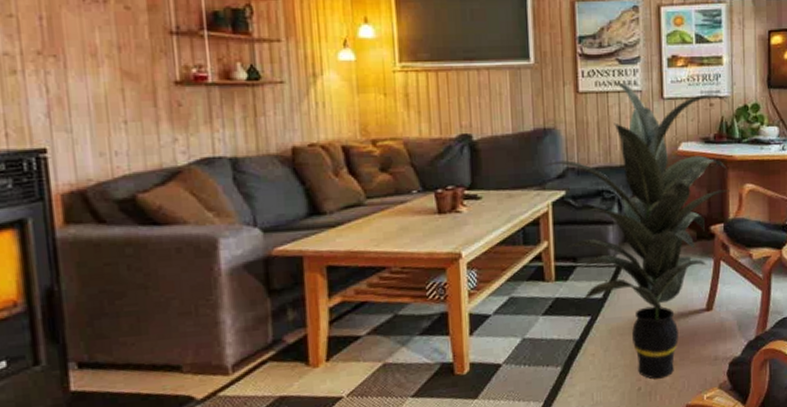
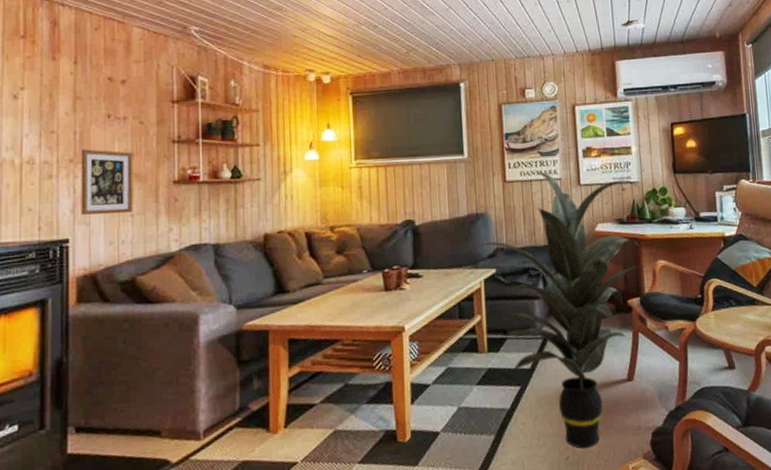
picture frame: none [50,39,126,120] -> present [81,149,134,215]

